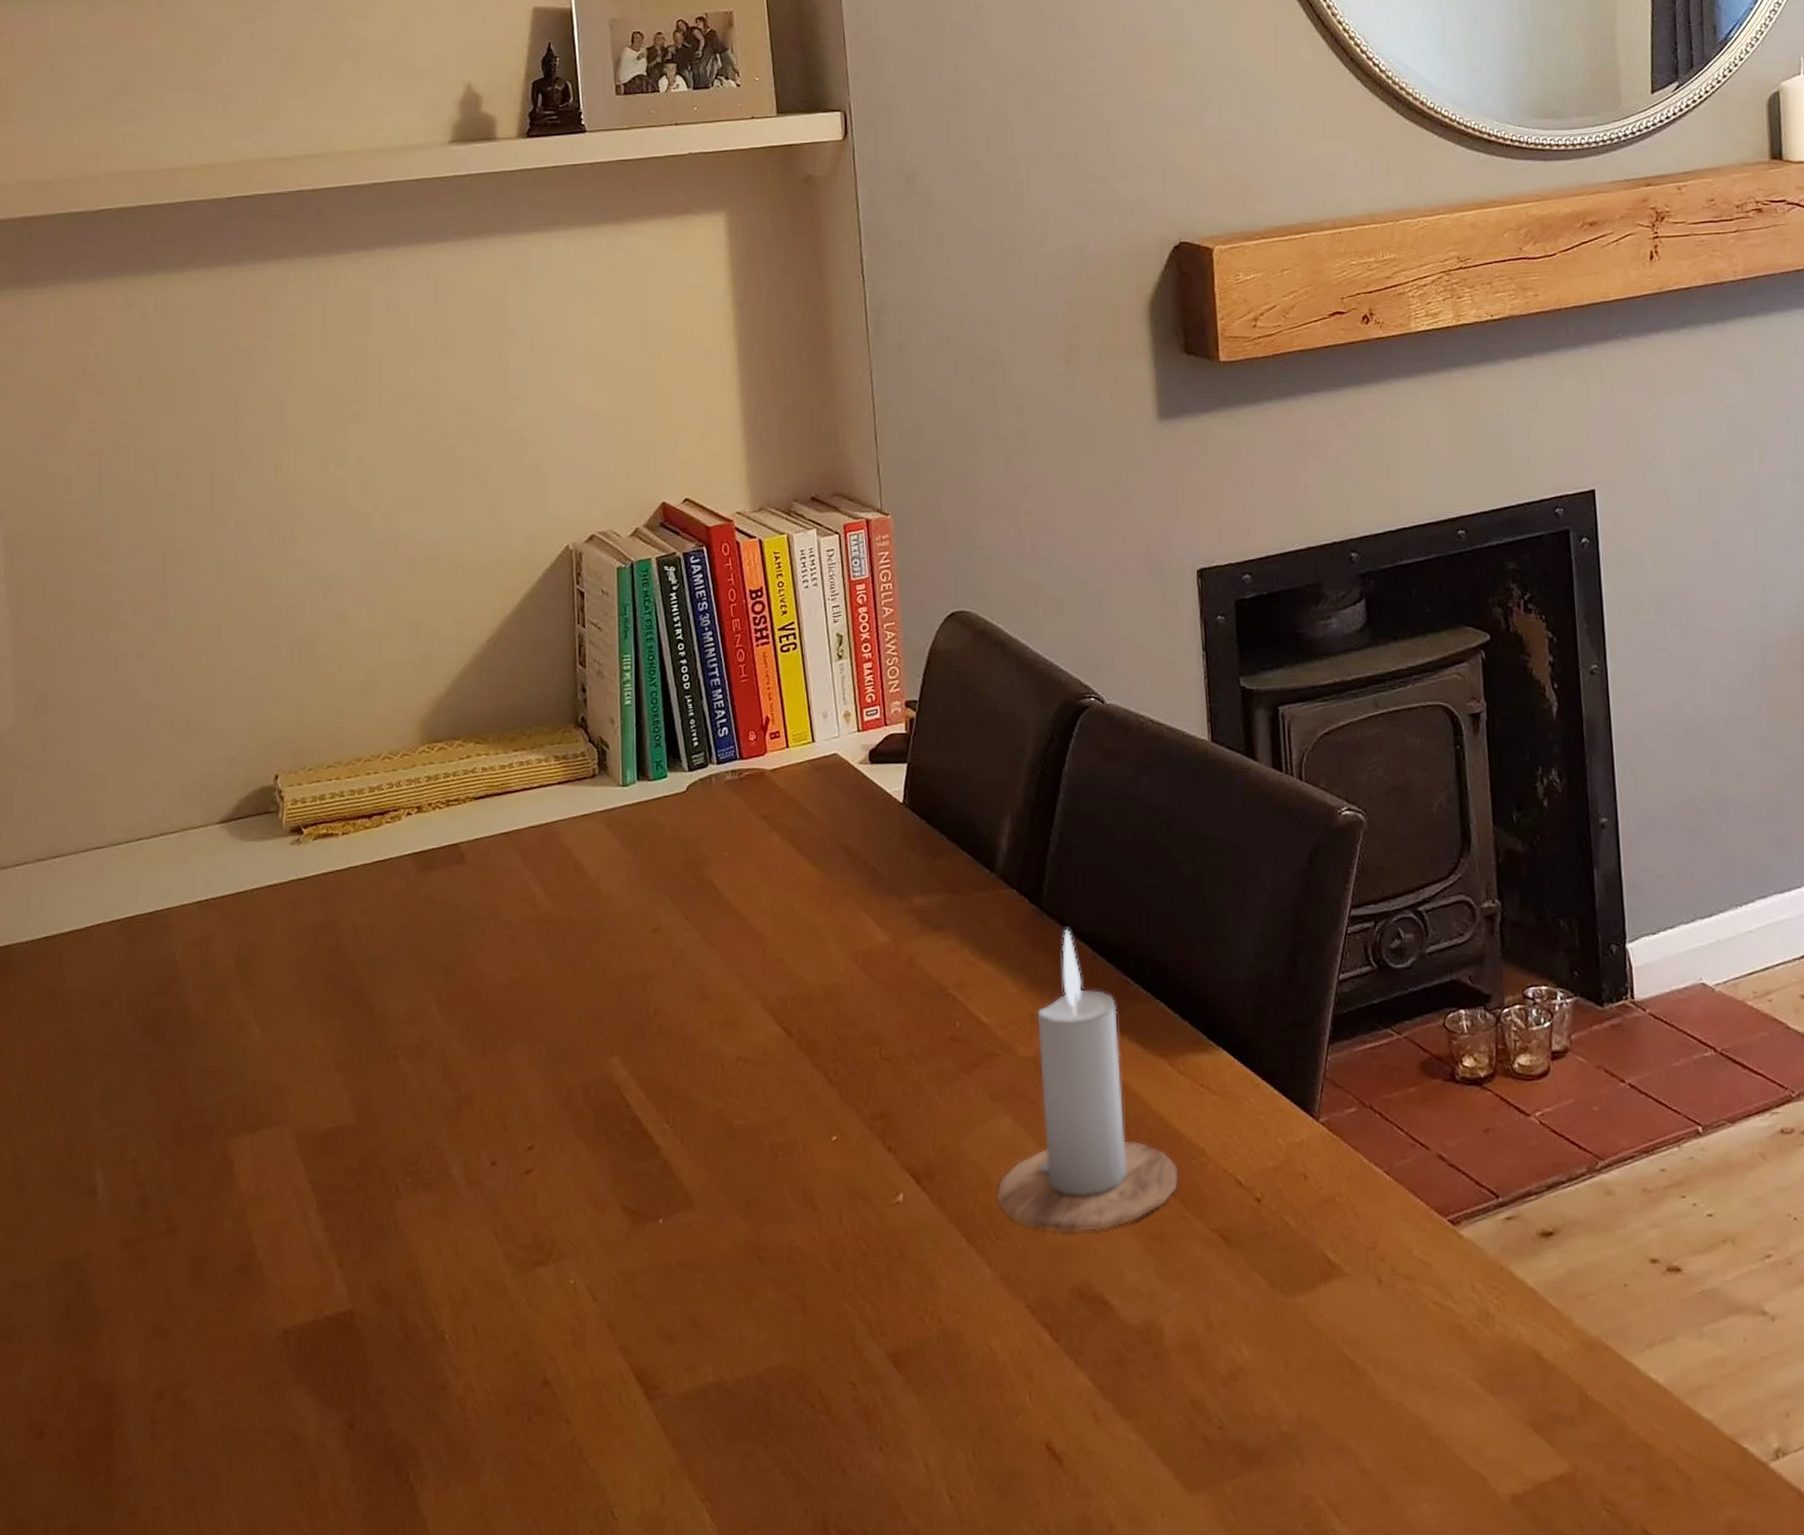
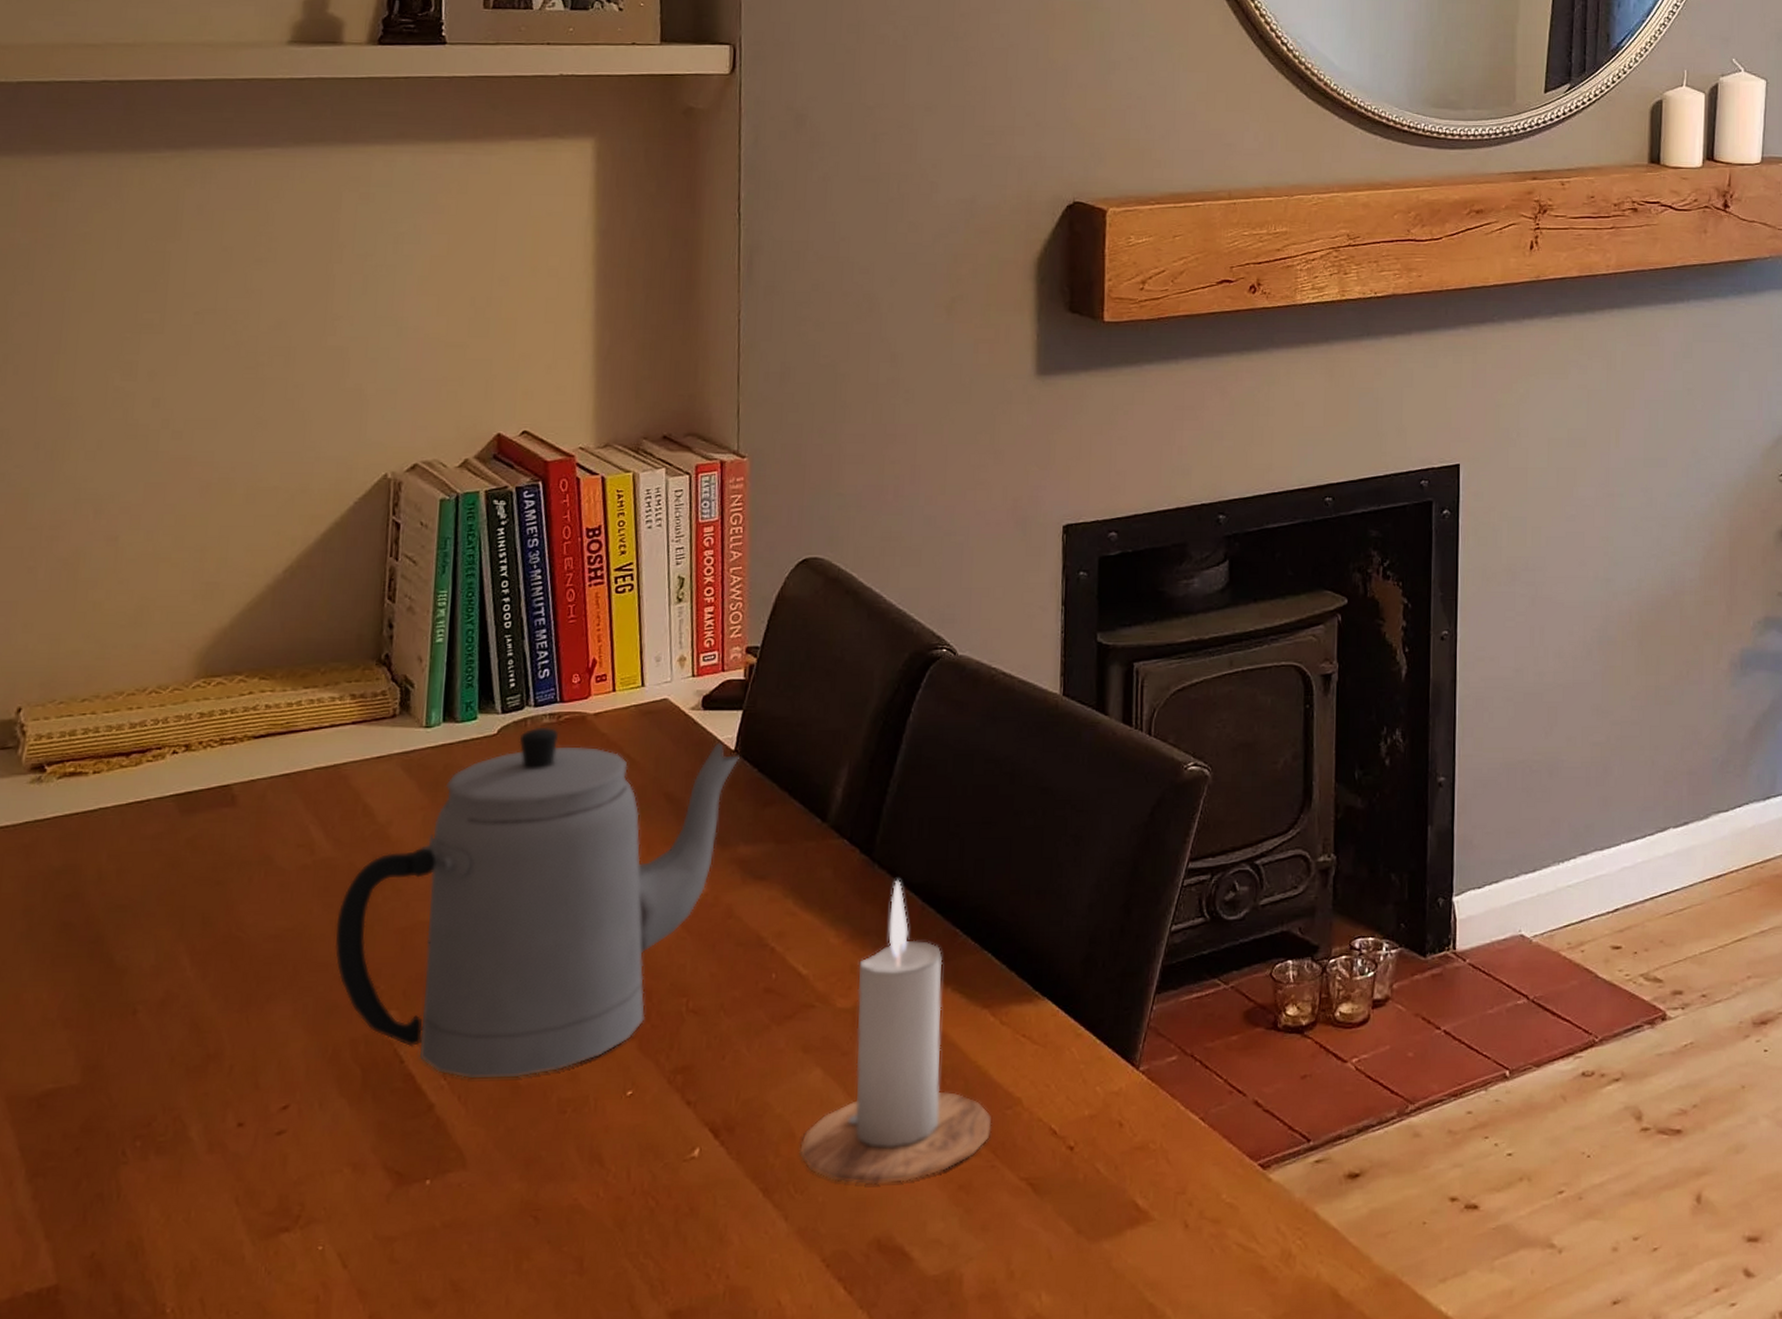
teapot: none [560,783,908,1123] -> present [334,726,739,1079]

